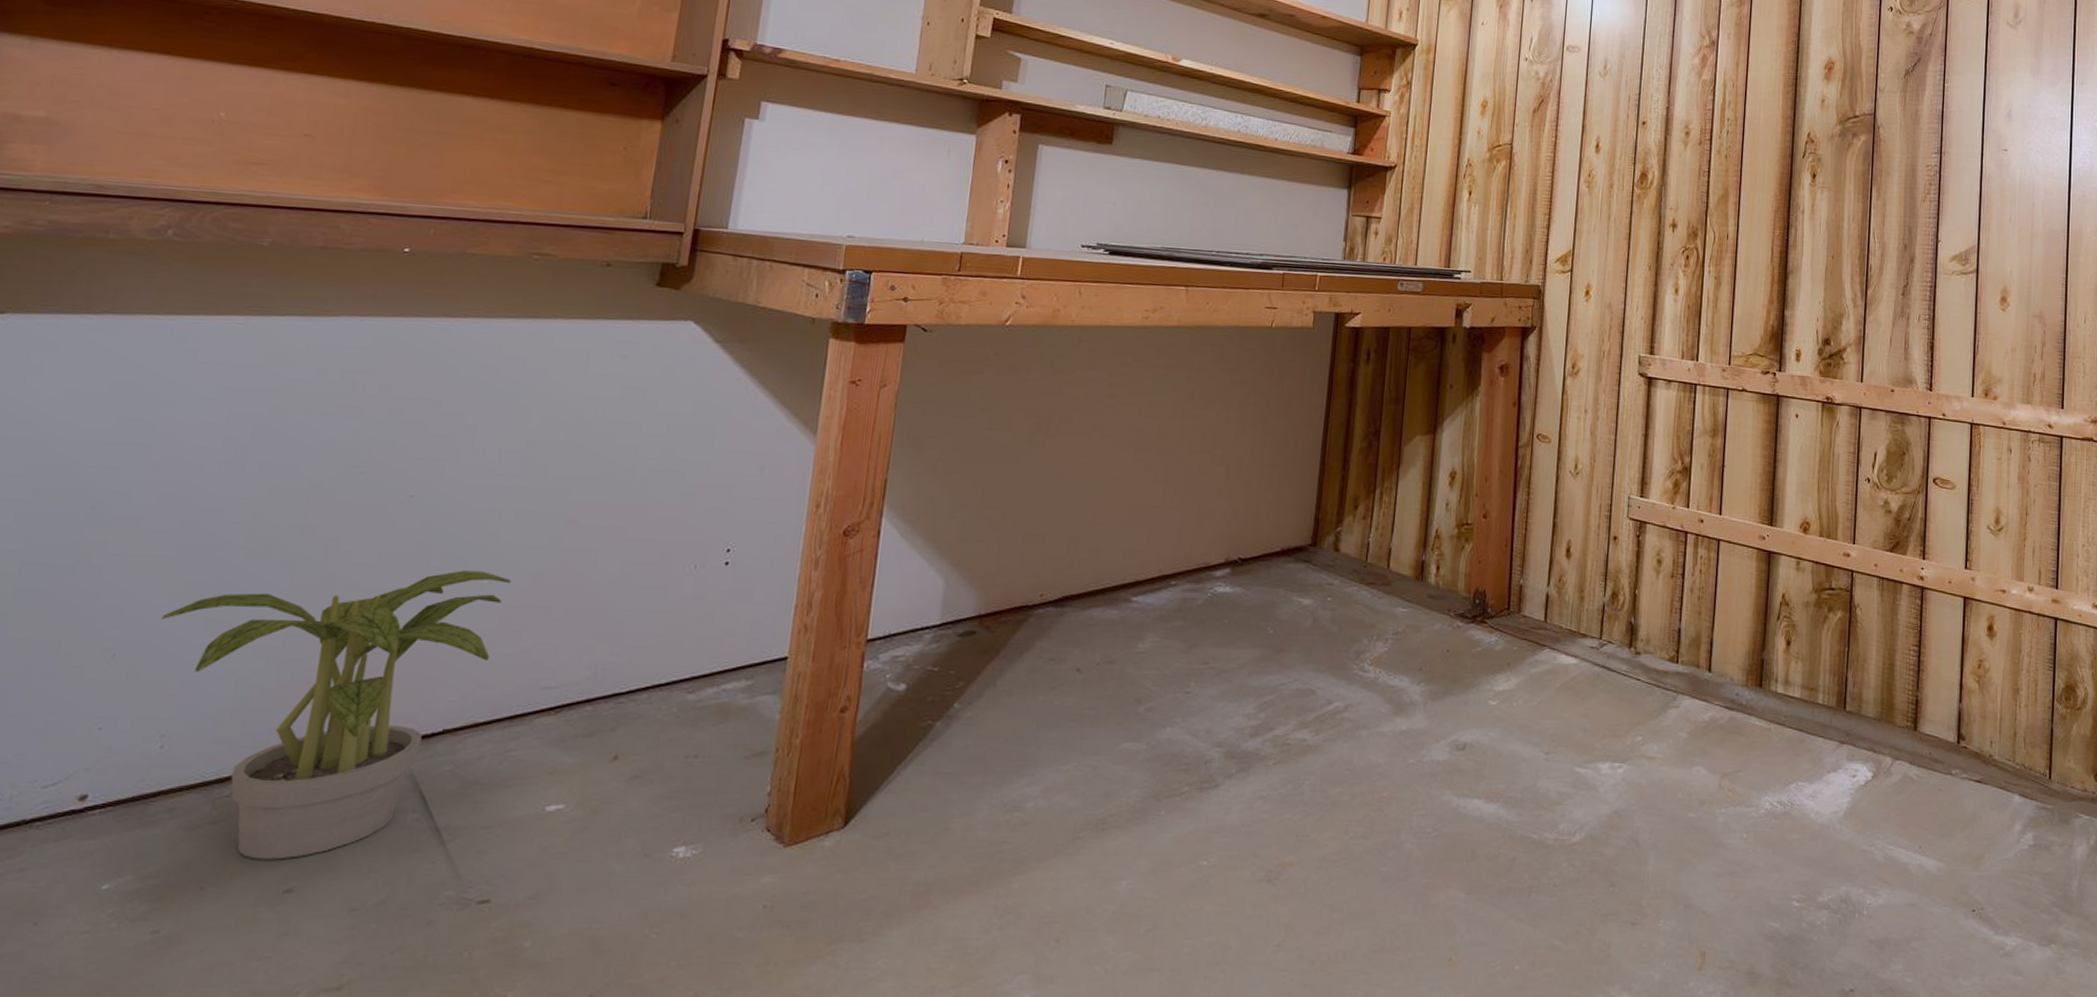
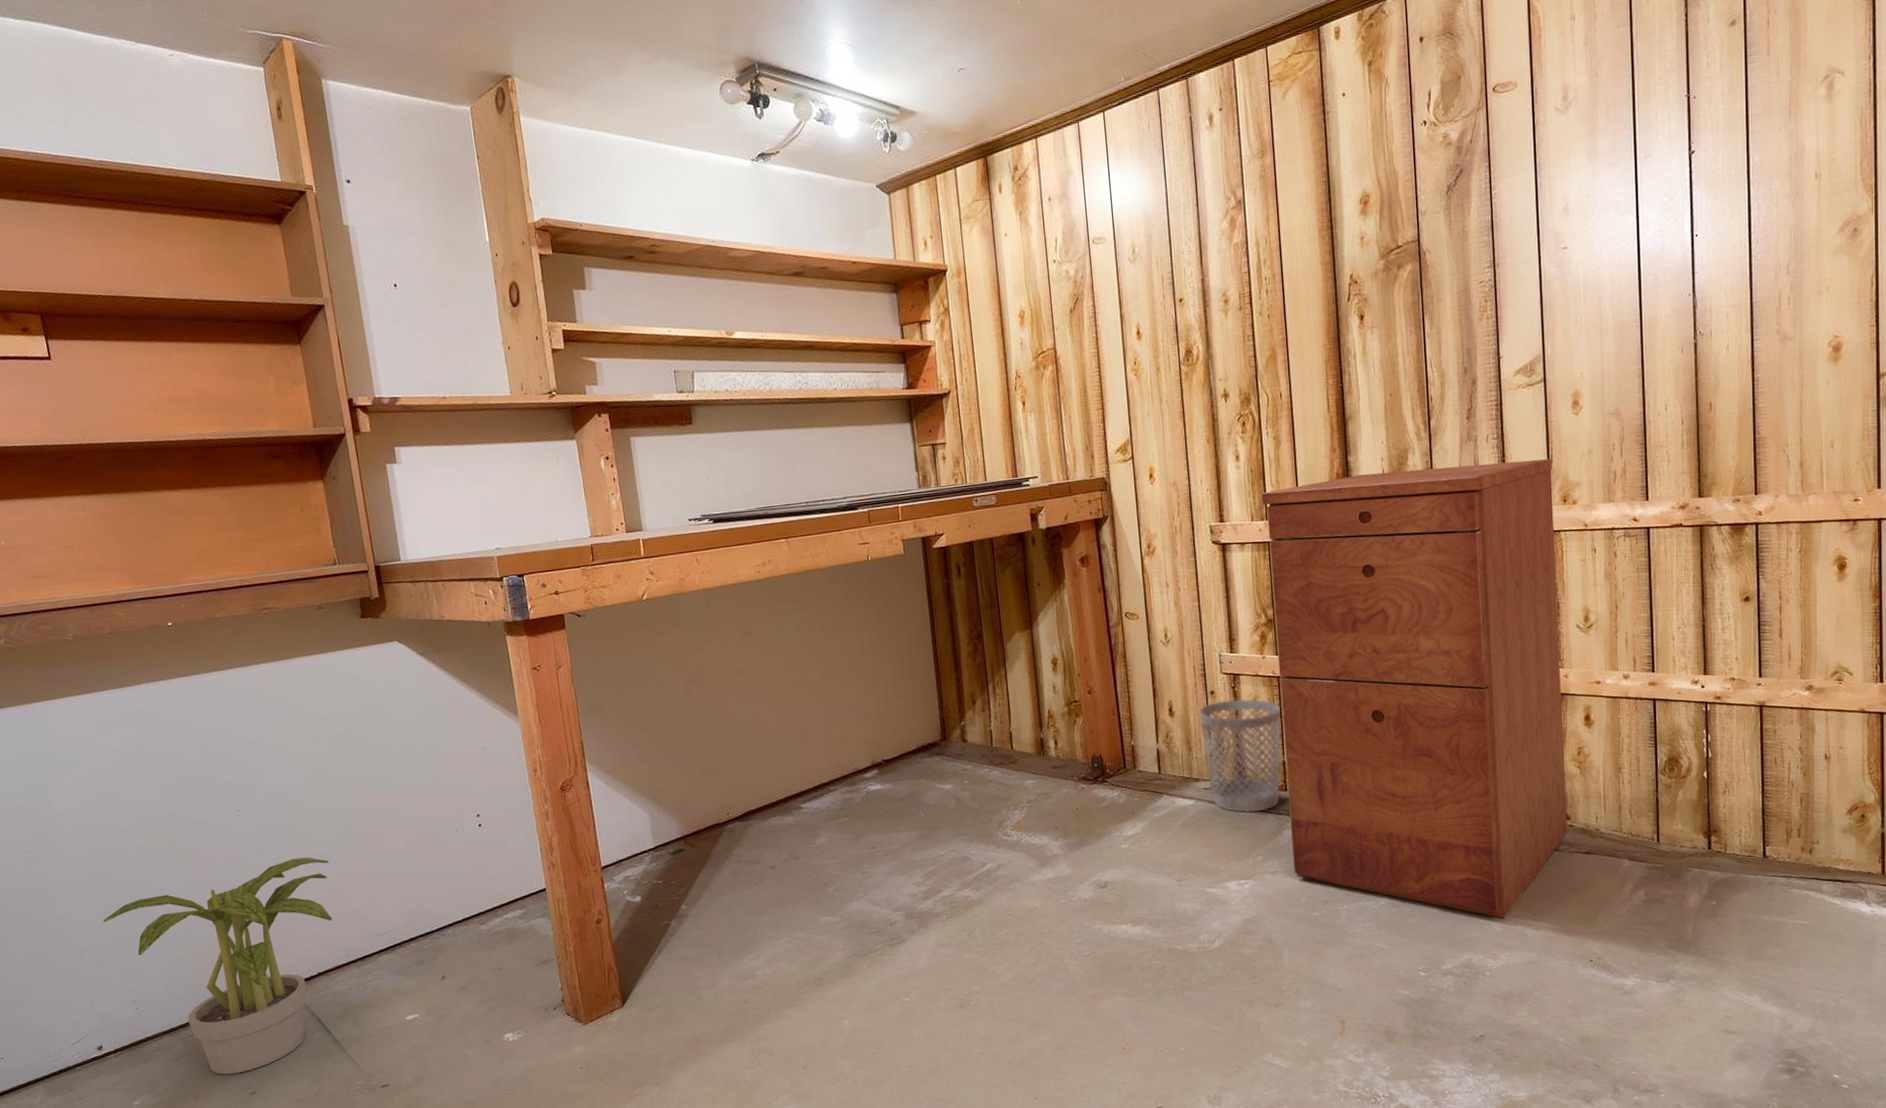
wastebasket: none [1596,549,1684,683] -> present [1198,699,1281,813]
filing cabinet: none [1673,330,1978,847] -> present [1261,459,1568,918]

